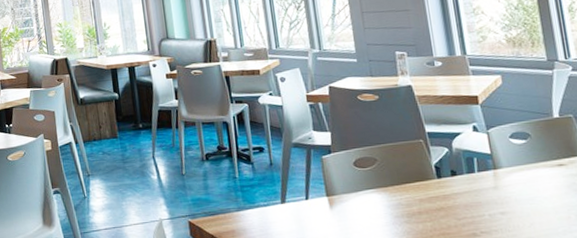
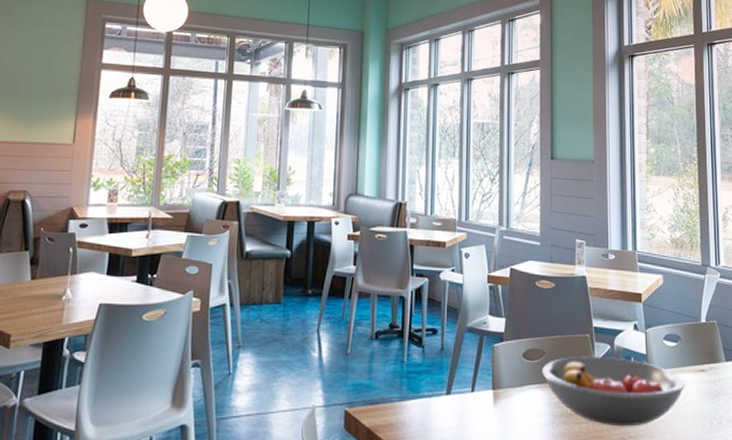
fruit bowl: none [376,159,542,224] -> present [542,355,685,427]

